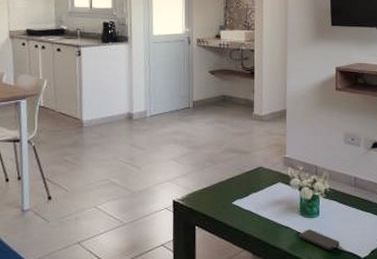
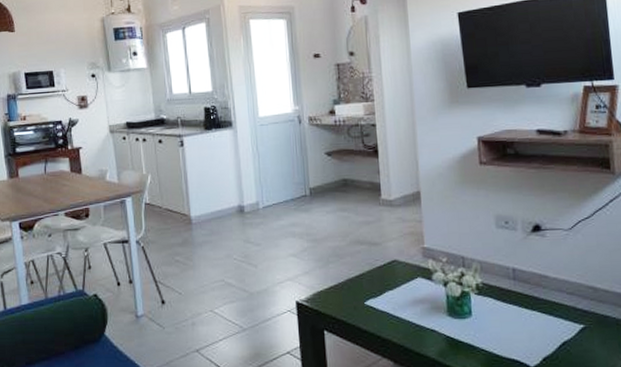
smartphone: present [299,230,340,250] -> none [449,333,501,358]

